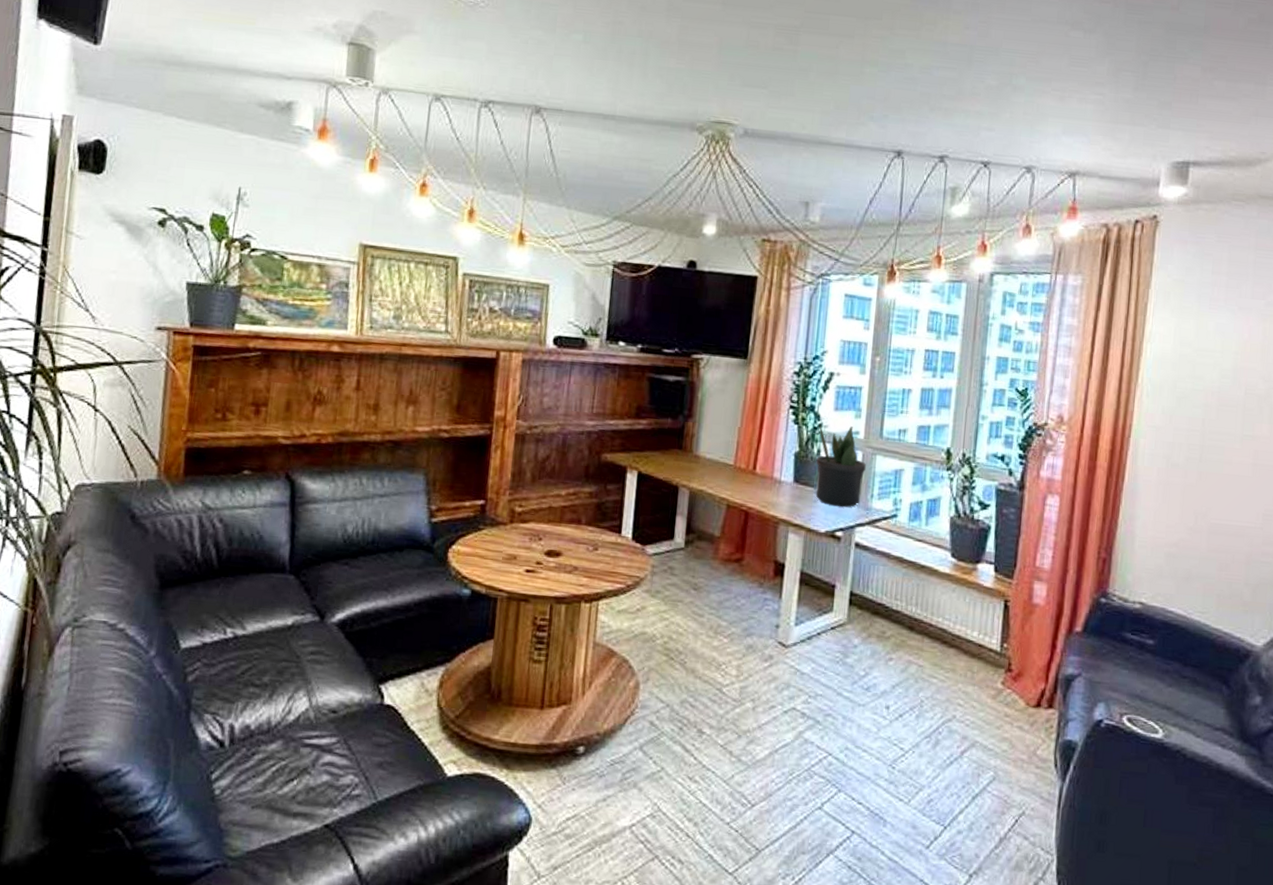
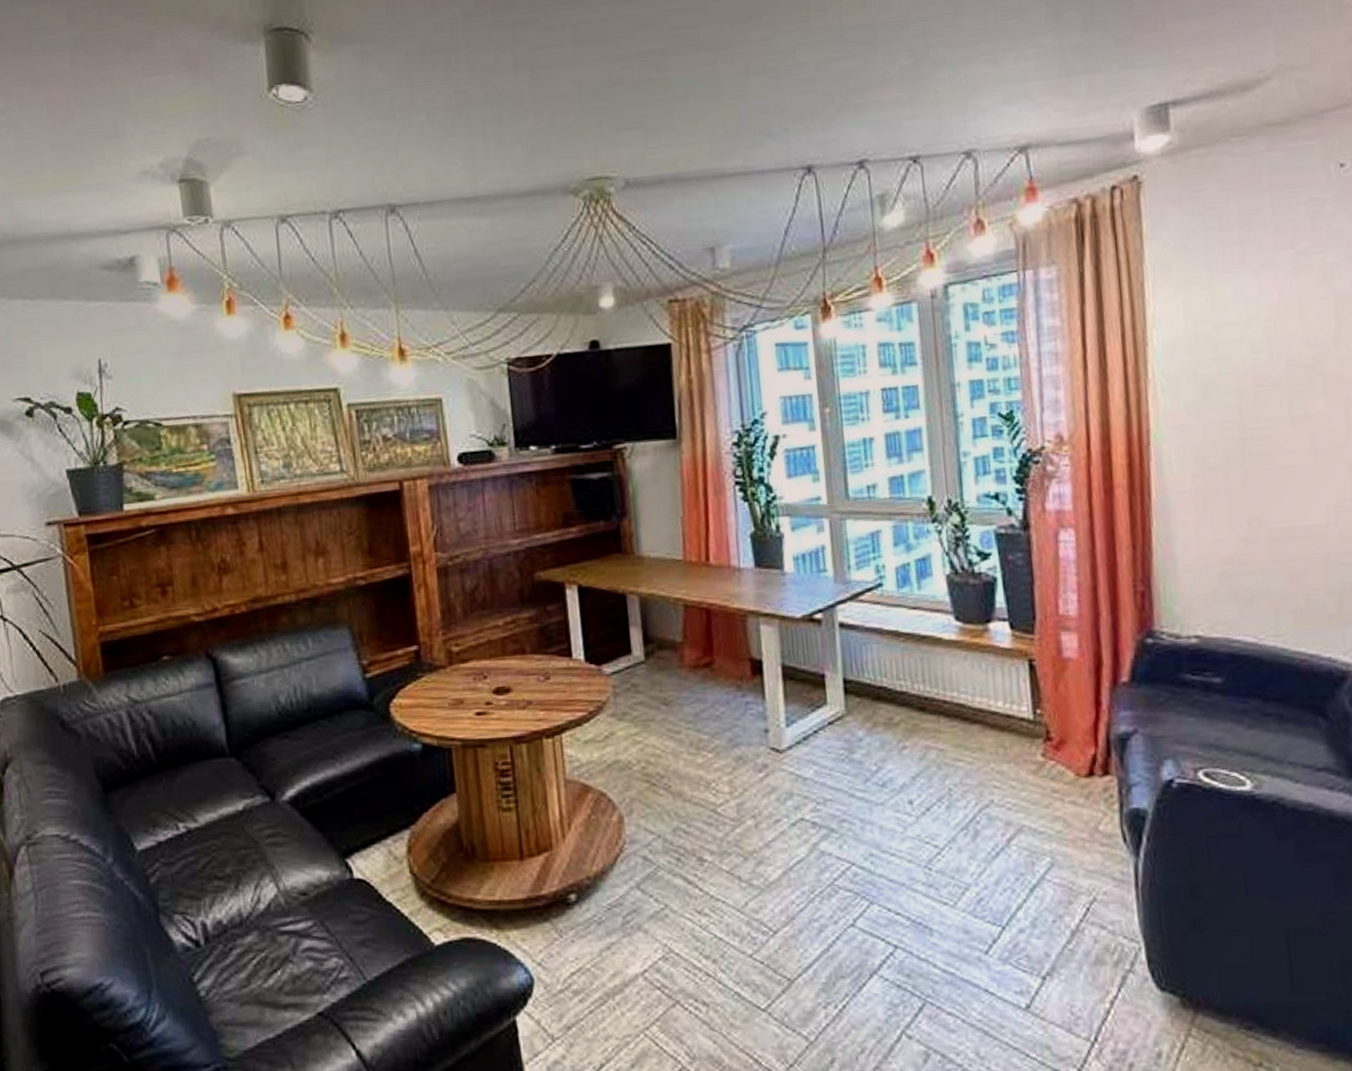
planter: present [815,422,866,507] -> none [771,492,837,586]

